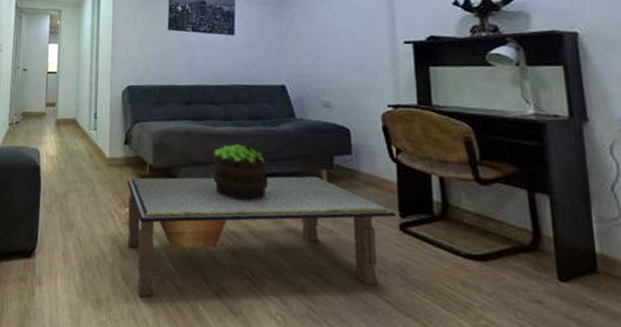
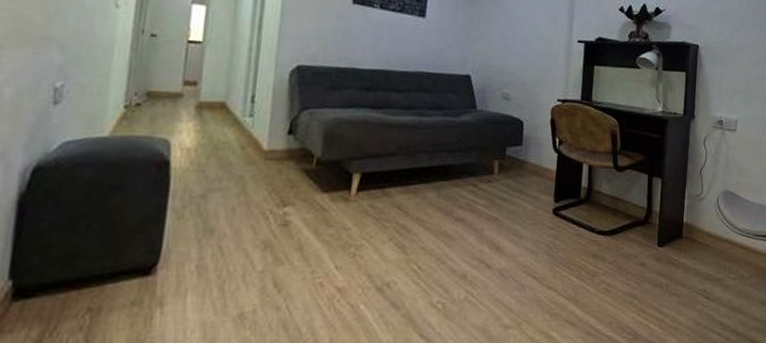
coffee table: present [127,176,397,297] -> none [283,167,552,304]
potted plant: present [213,144,268,202] -> none [389,134,445,194]

